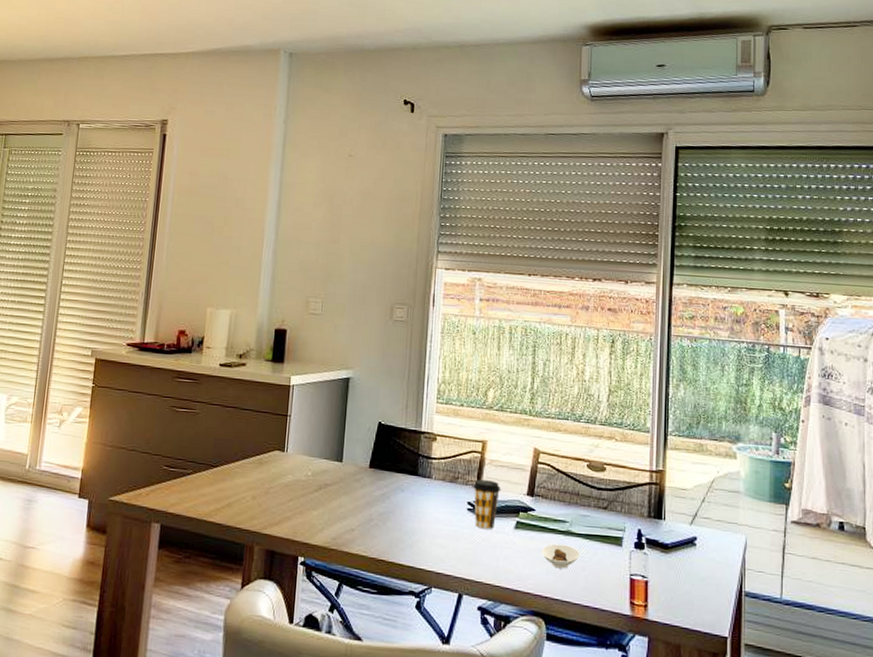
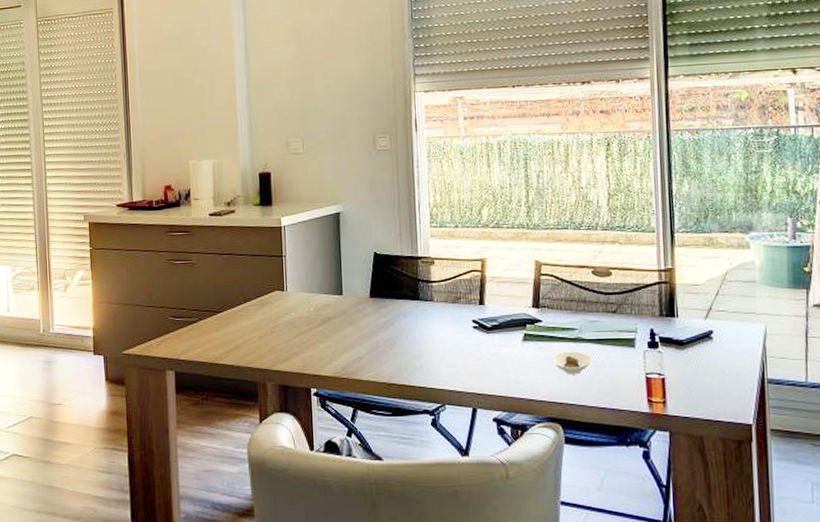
coffee cup: present [473,479,501,529] -> none [476,297,505,344]

